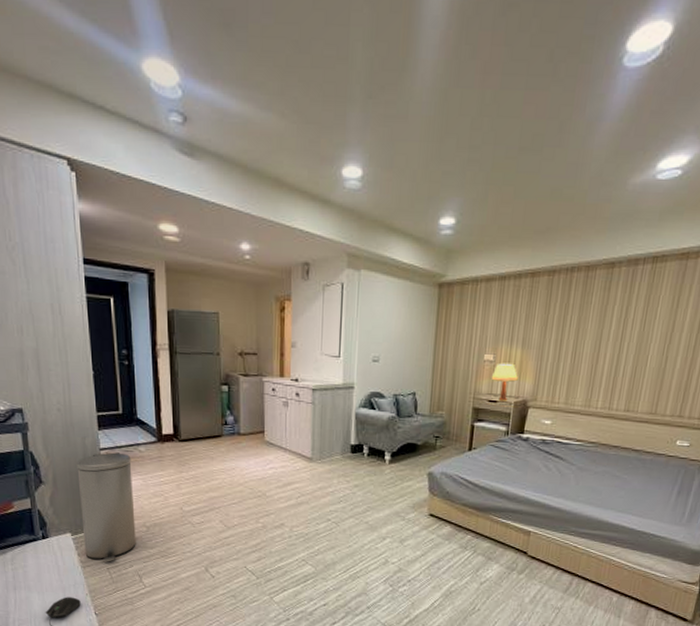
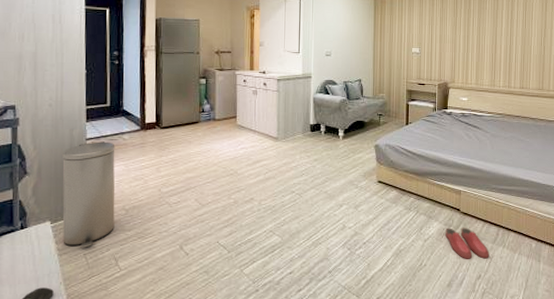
table lamp: present [491,363,518,401] -> none [418,54,439,84]
slippers: none [506,571,558,609] -> present [445,227,490,259]

